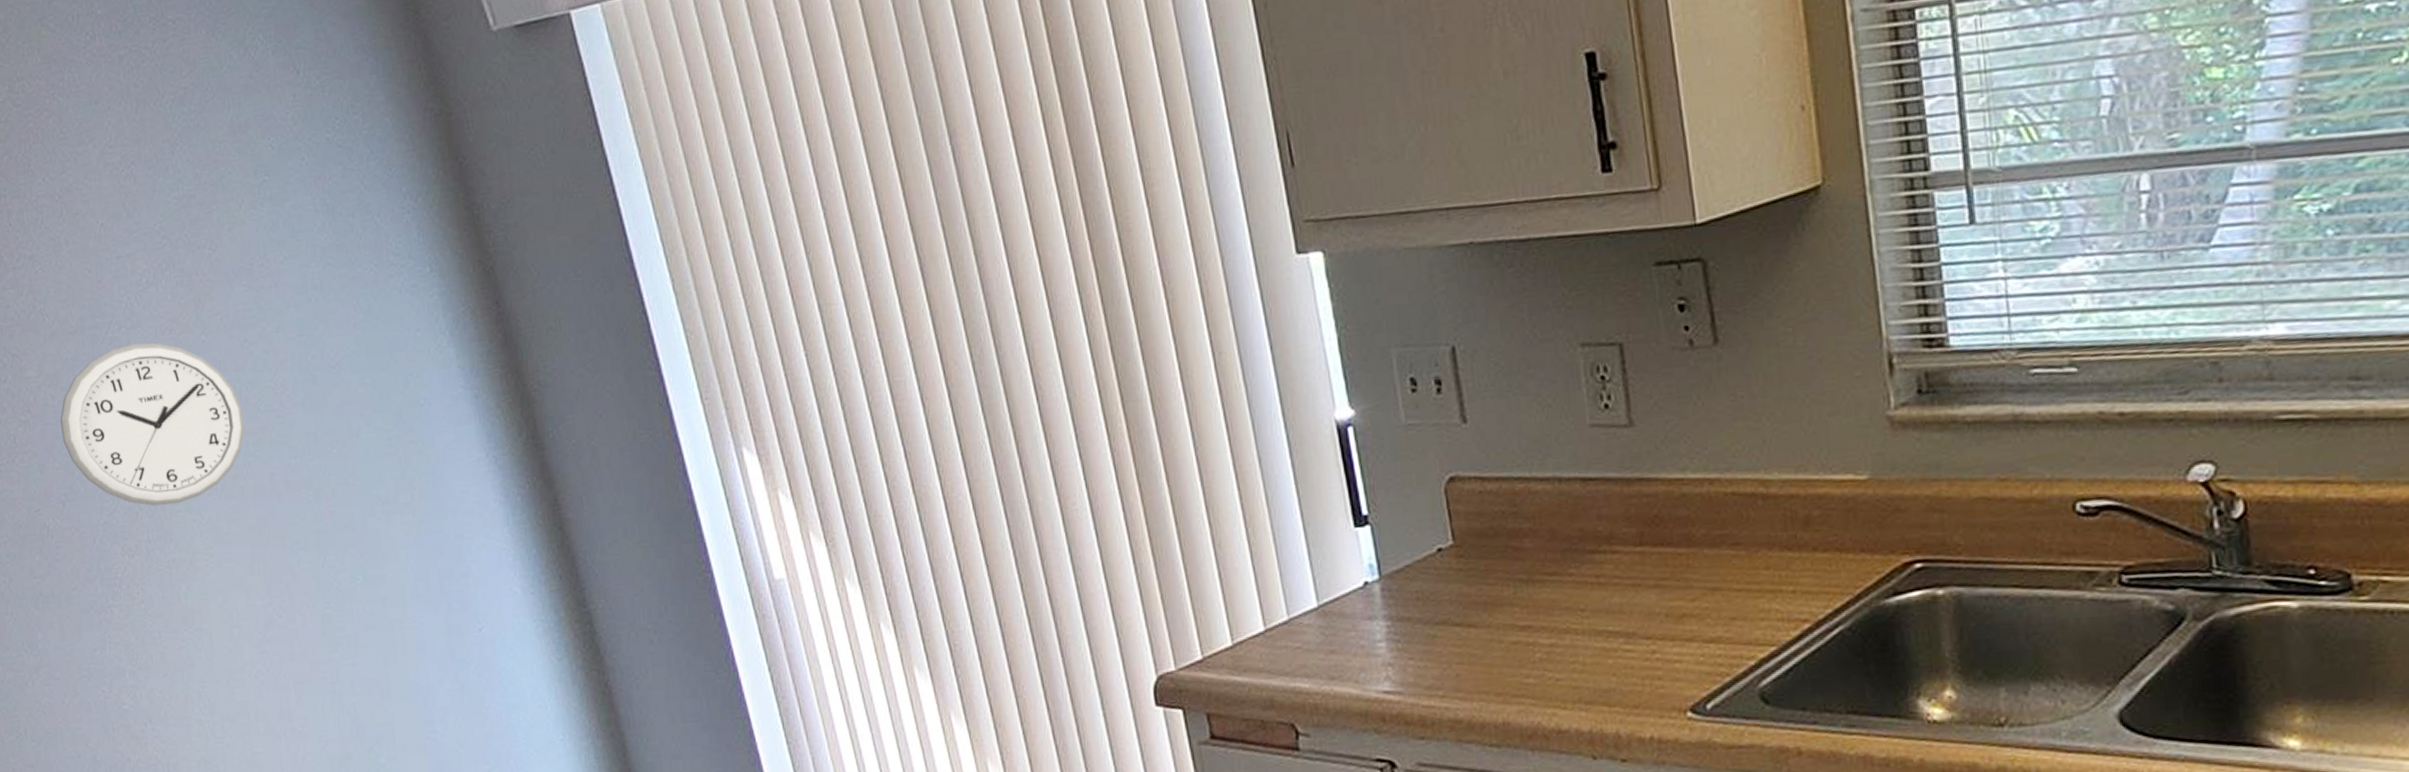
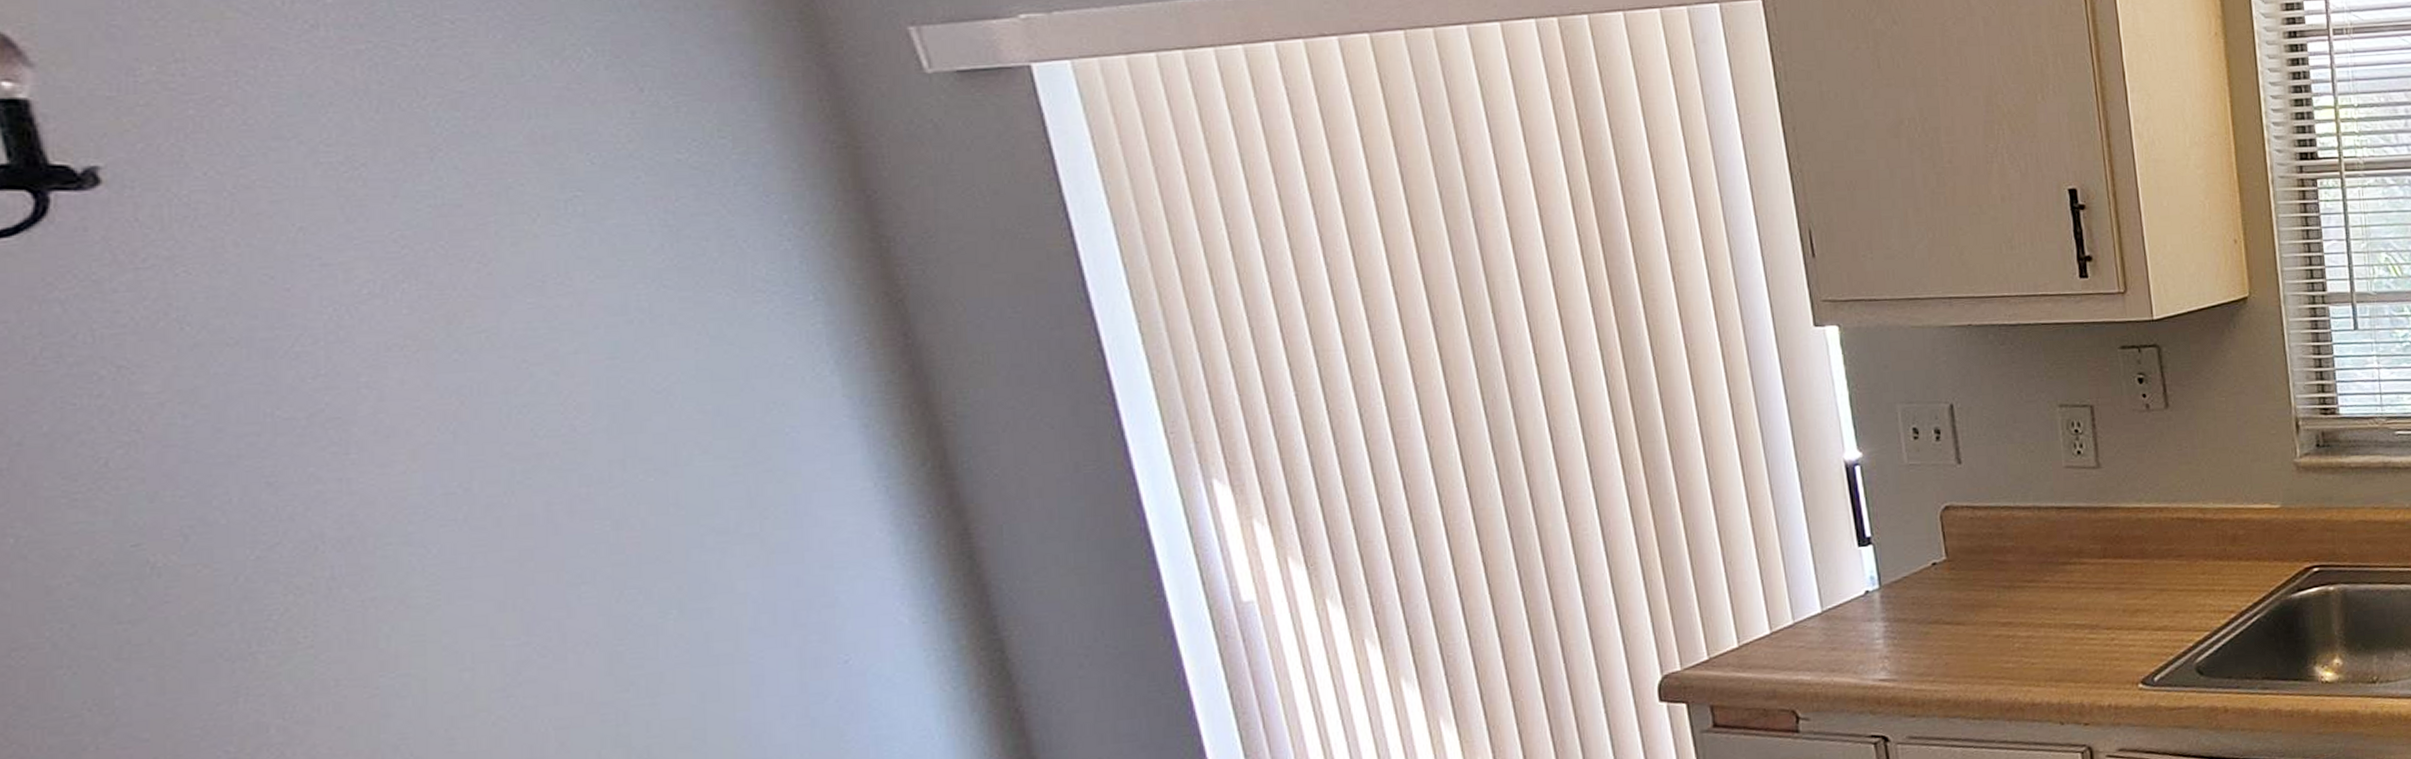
wall clock: present [60,343,245,507] -> none [195,359,510,539]

